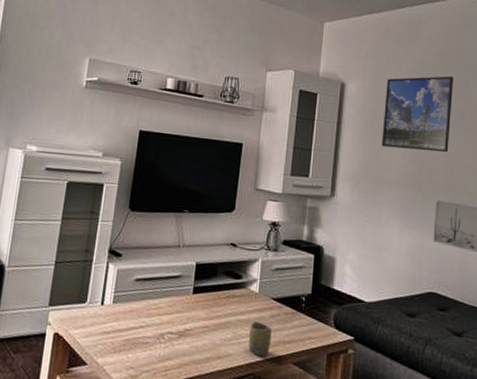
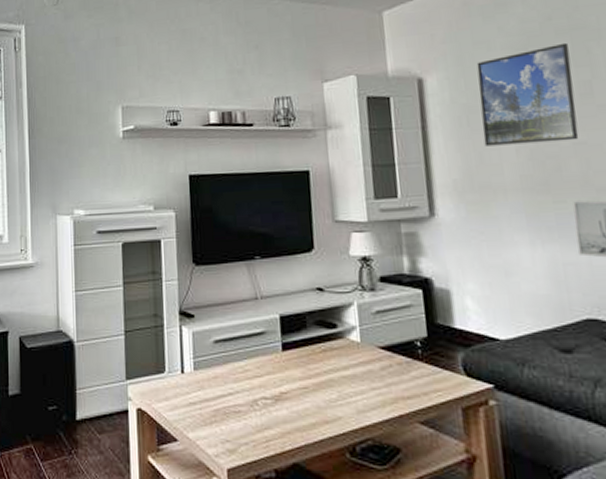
cup: present [248,321,272,357] -> none [357,377,388,417]

